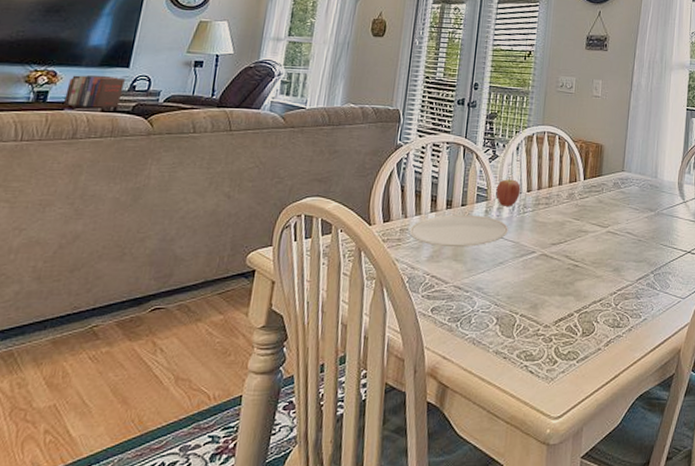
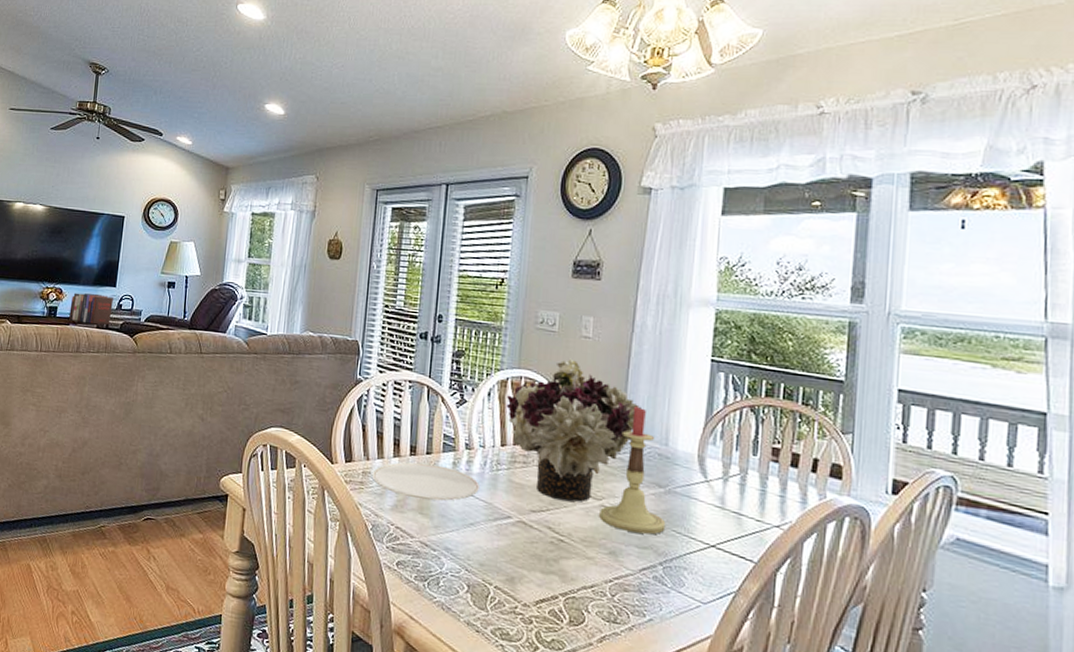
fruit: present [496,178,521,206] -> none [464,427,493,461]
flower arrangement: none [532,114,636,231] -> present [506,358,640,502]
candlestick: none [606,148,656,250] -> present [599,405,666,535]

